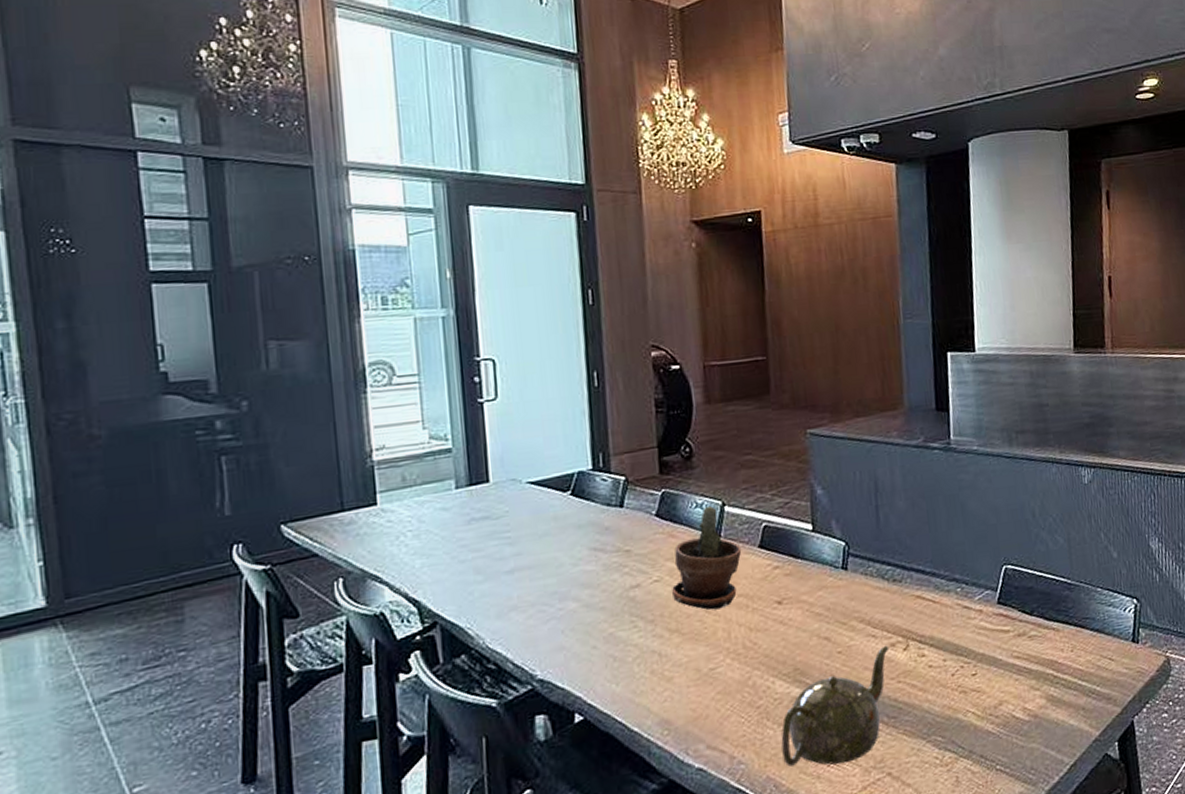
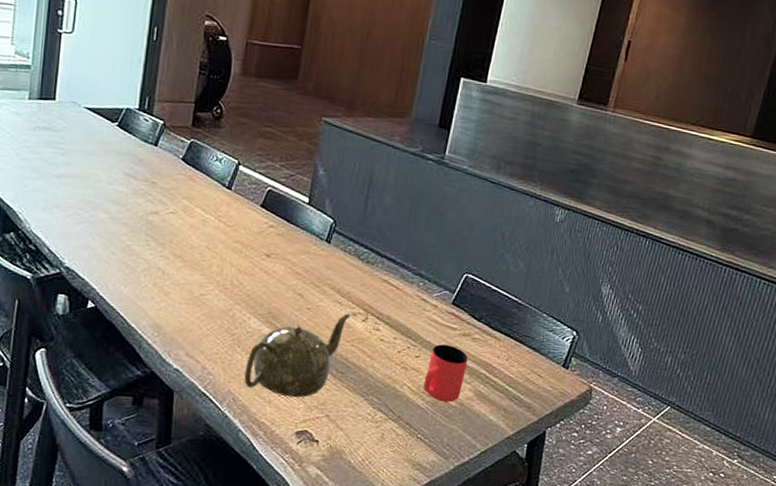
potted plant: present [672,505,742,611] -> none [182,161,246,249]
cup: none [988,651,1032,720] -> present [423,344,468,402]

